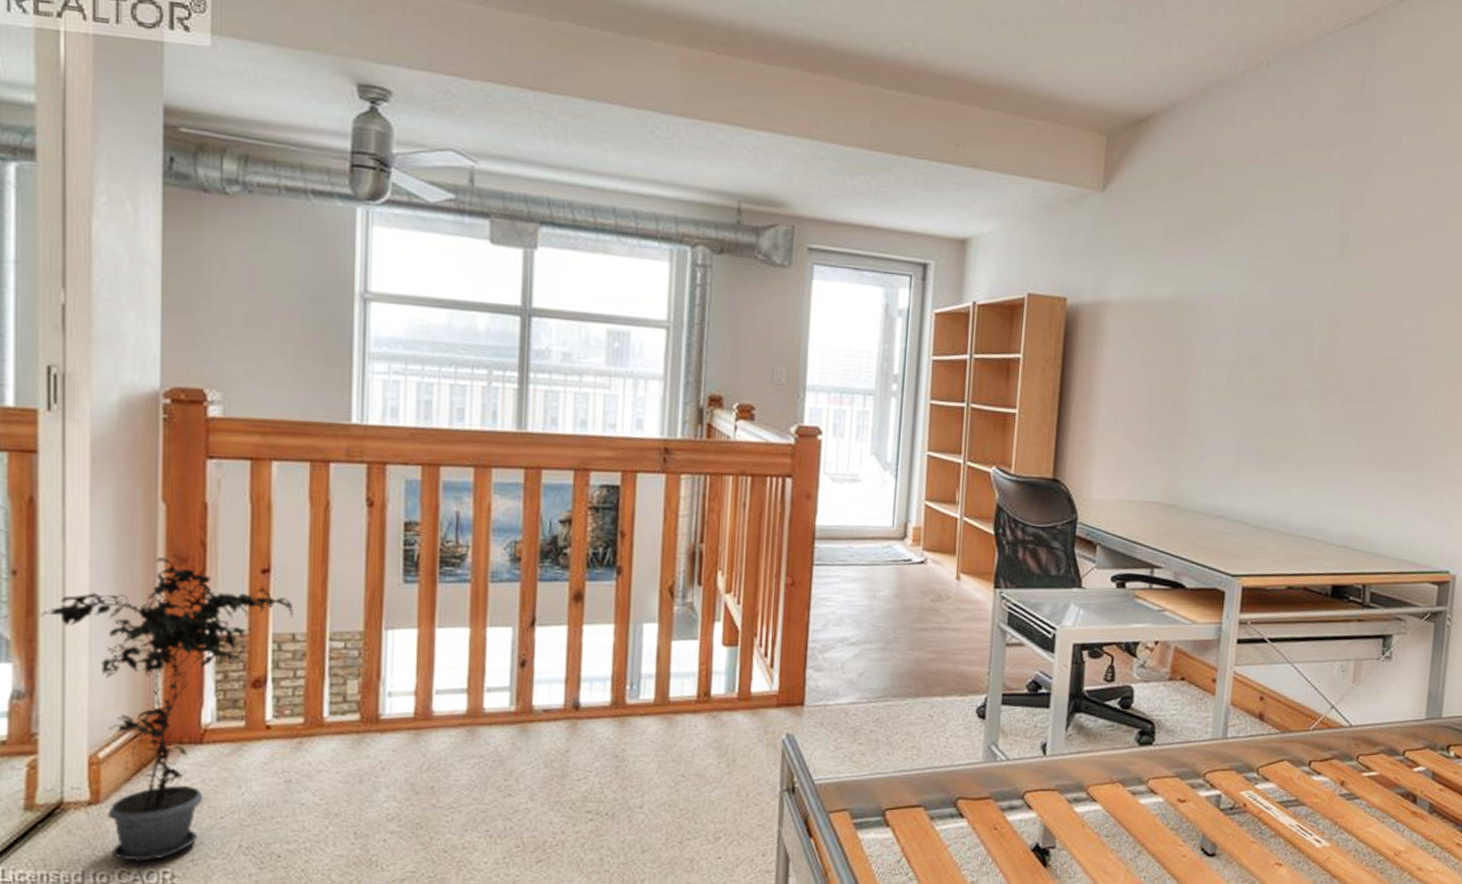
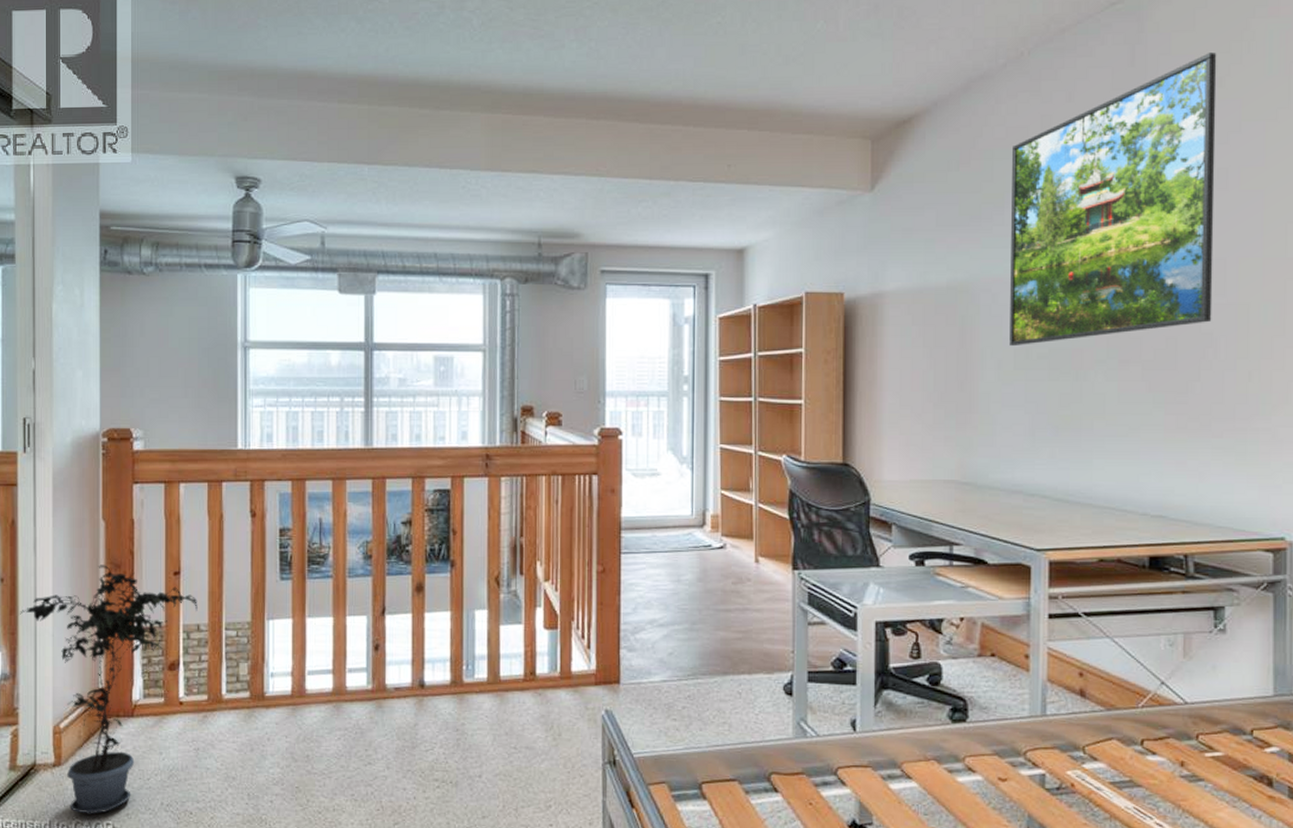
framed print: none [1224,88,1438,369] -> present [1010,52,1217,347]

